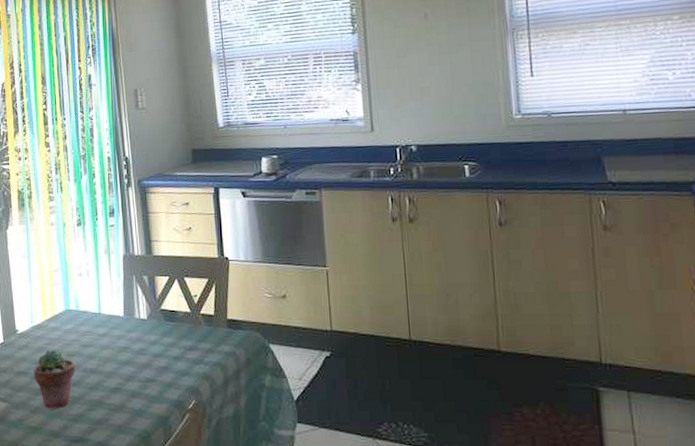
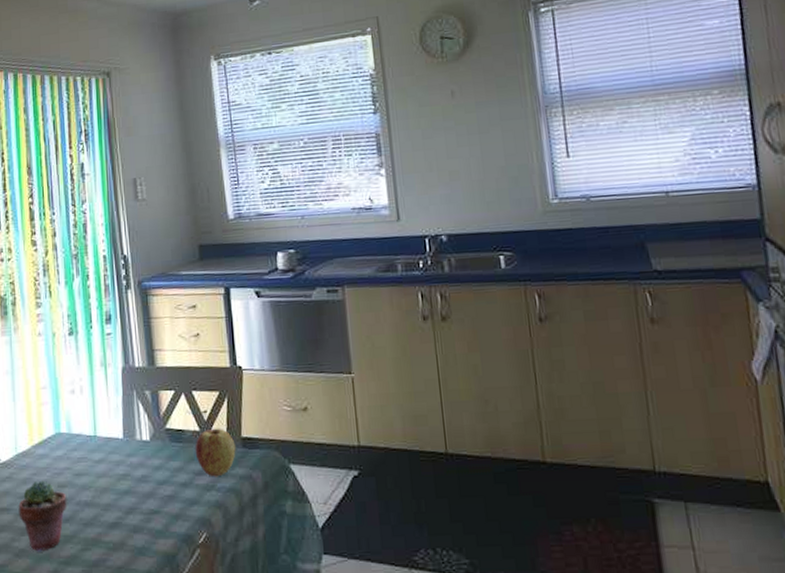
apple: none [186,310,222,353] -> present [195,428,236,477]

